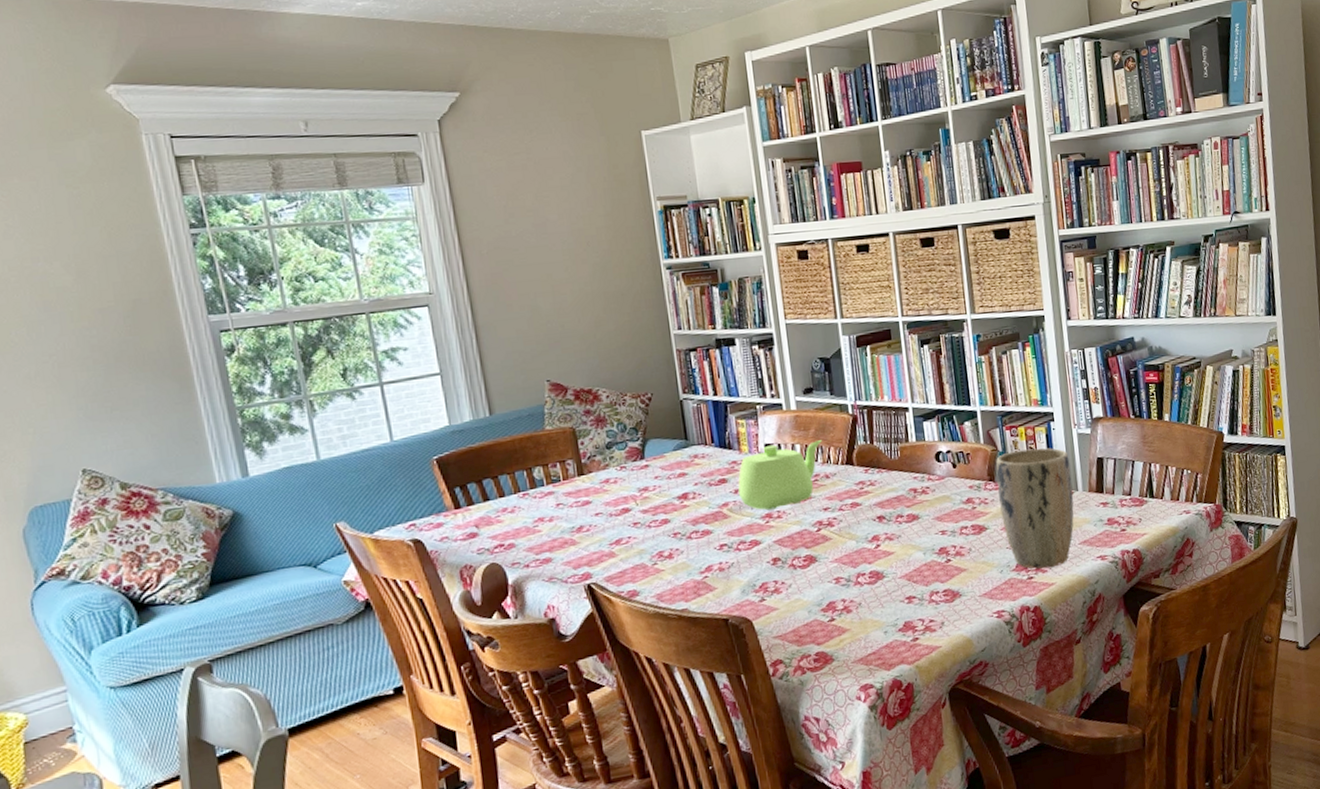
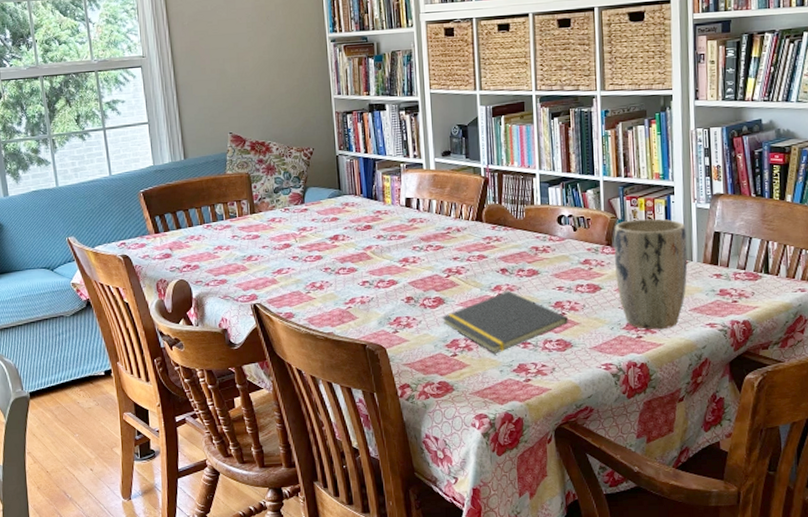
teapot: present [738,440,822,511] -> none [381,198,456,256]
notepad: none [814,540,956,613] -> present [441,290,569,354]

